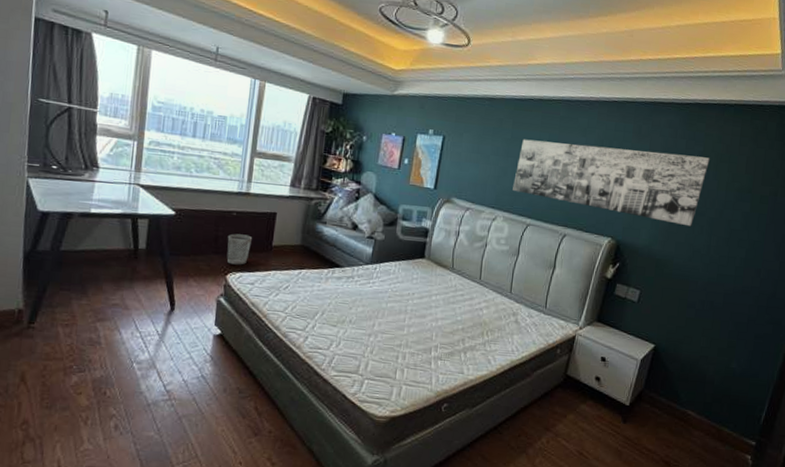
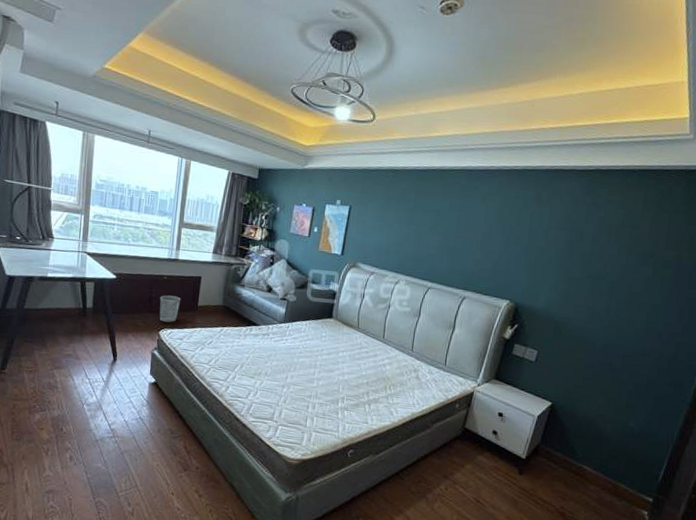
wall art: present [513,139,710,227] -> none [415,207,611,290]

